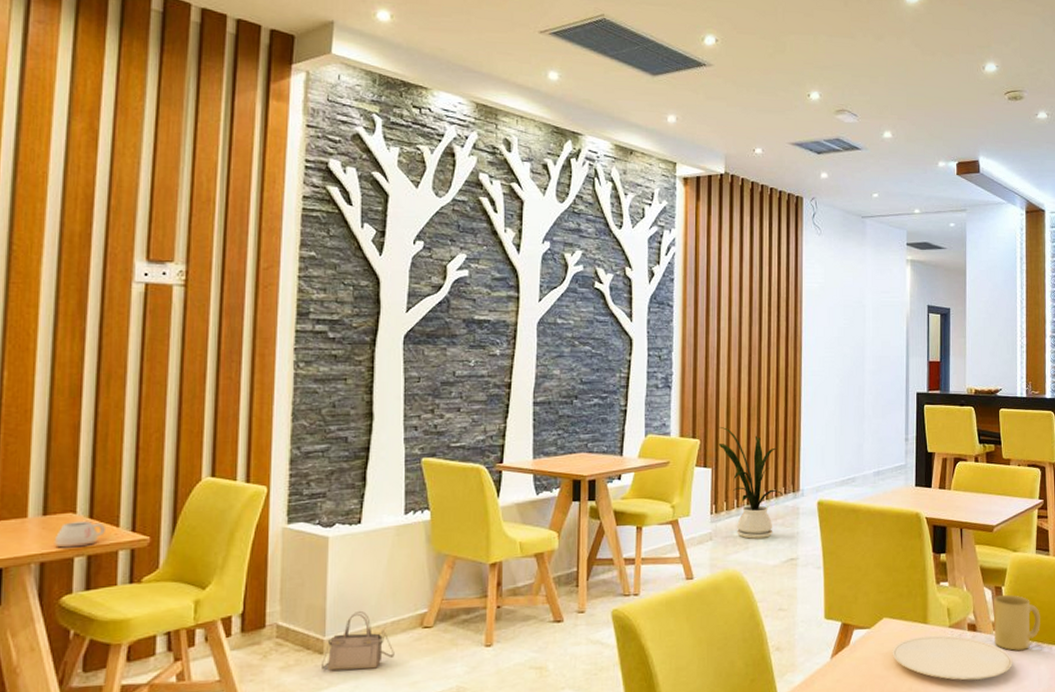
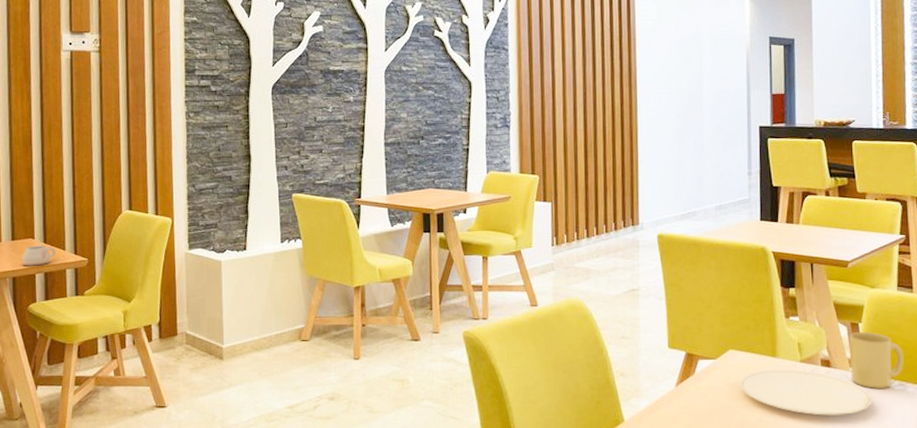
handbag: present [322,610,395,671] -> none [222,324,279,374]
house plant: present [718,427,783,539] -> none [557,163,622,270]

